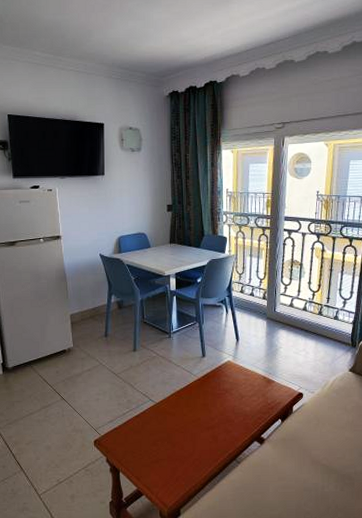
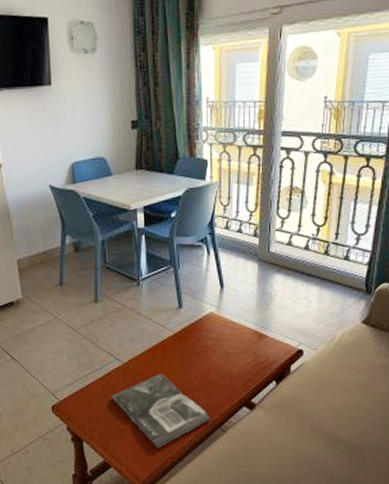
magazine: none [145,412,228,478] -> present [111,373,211,448]

